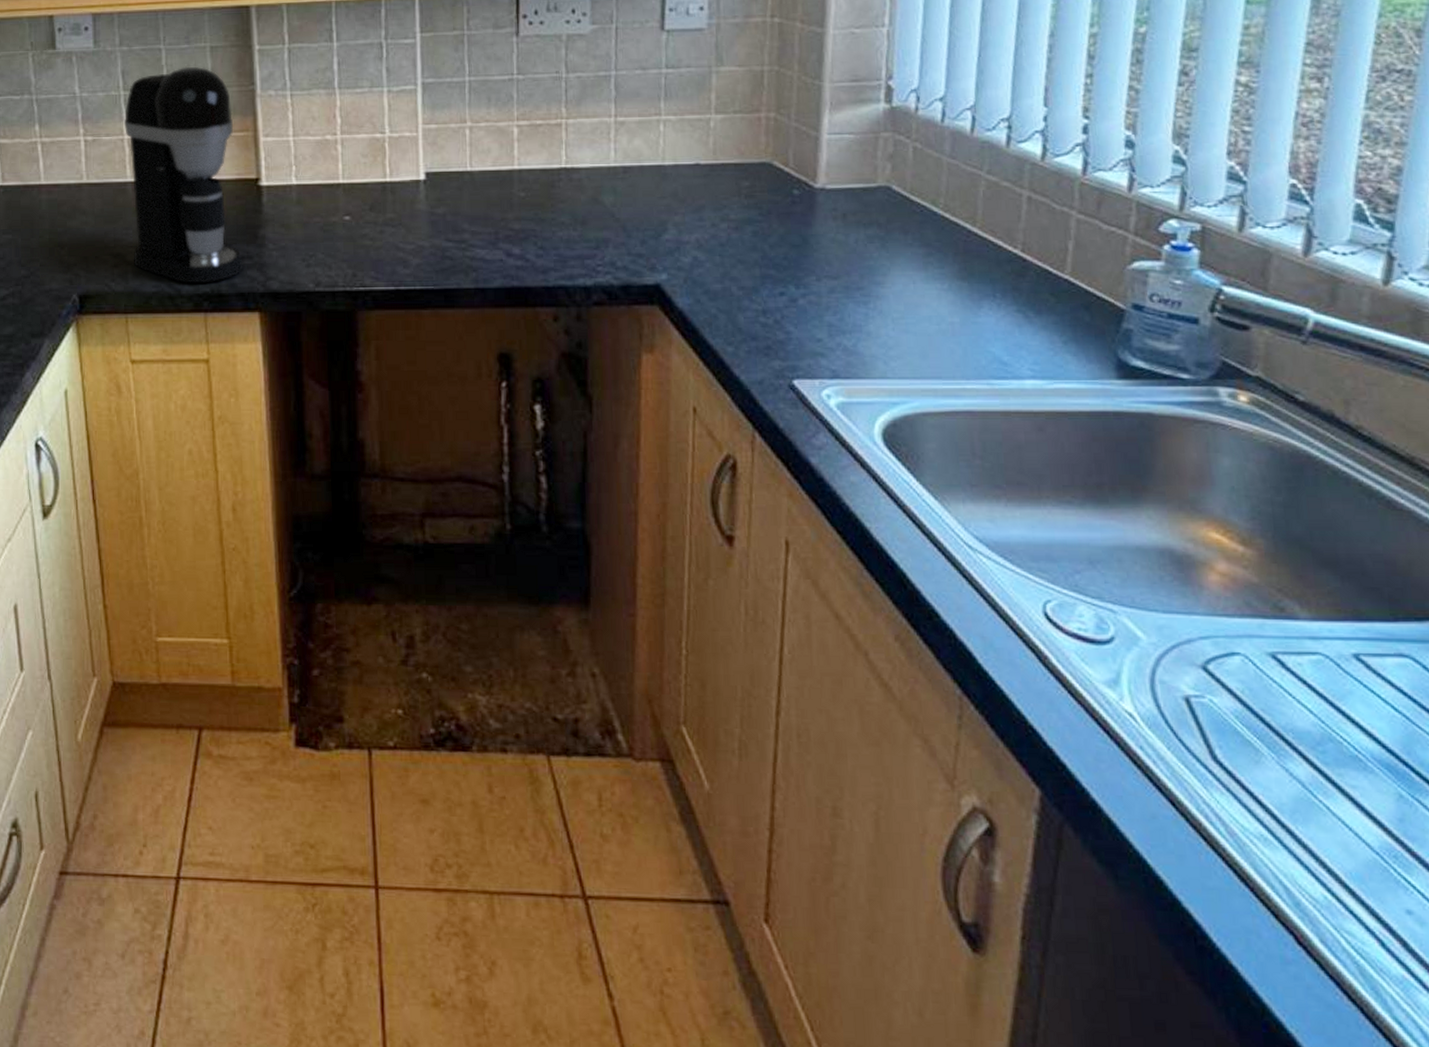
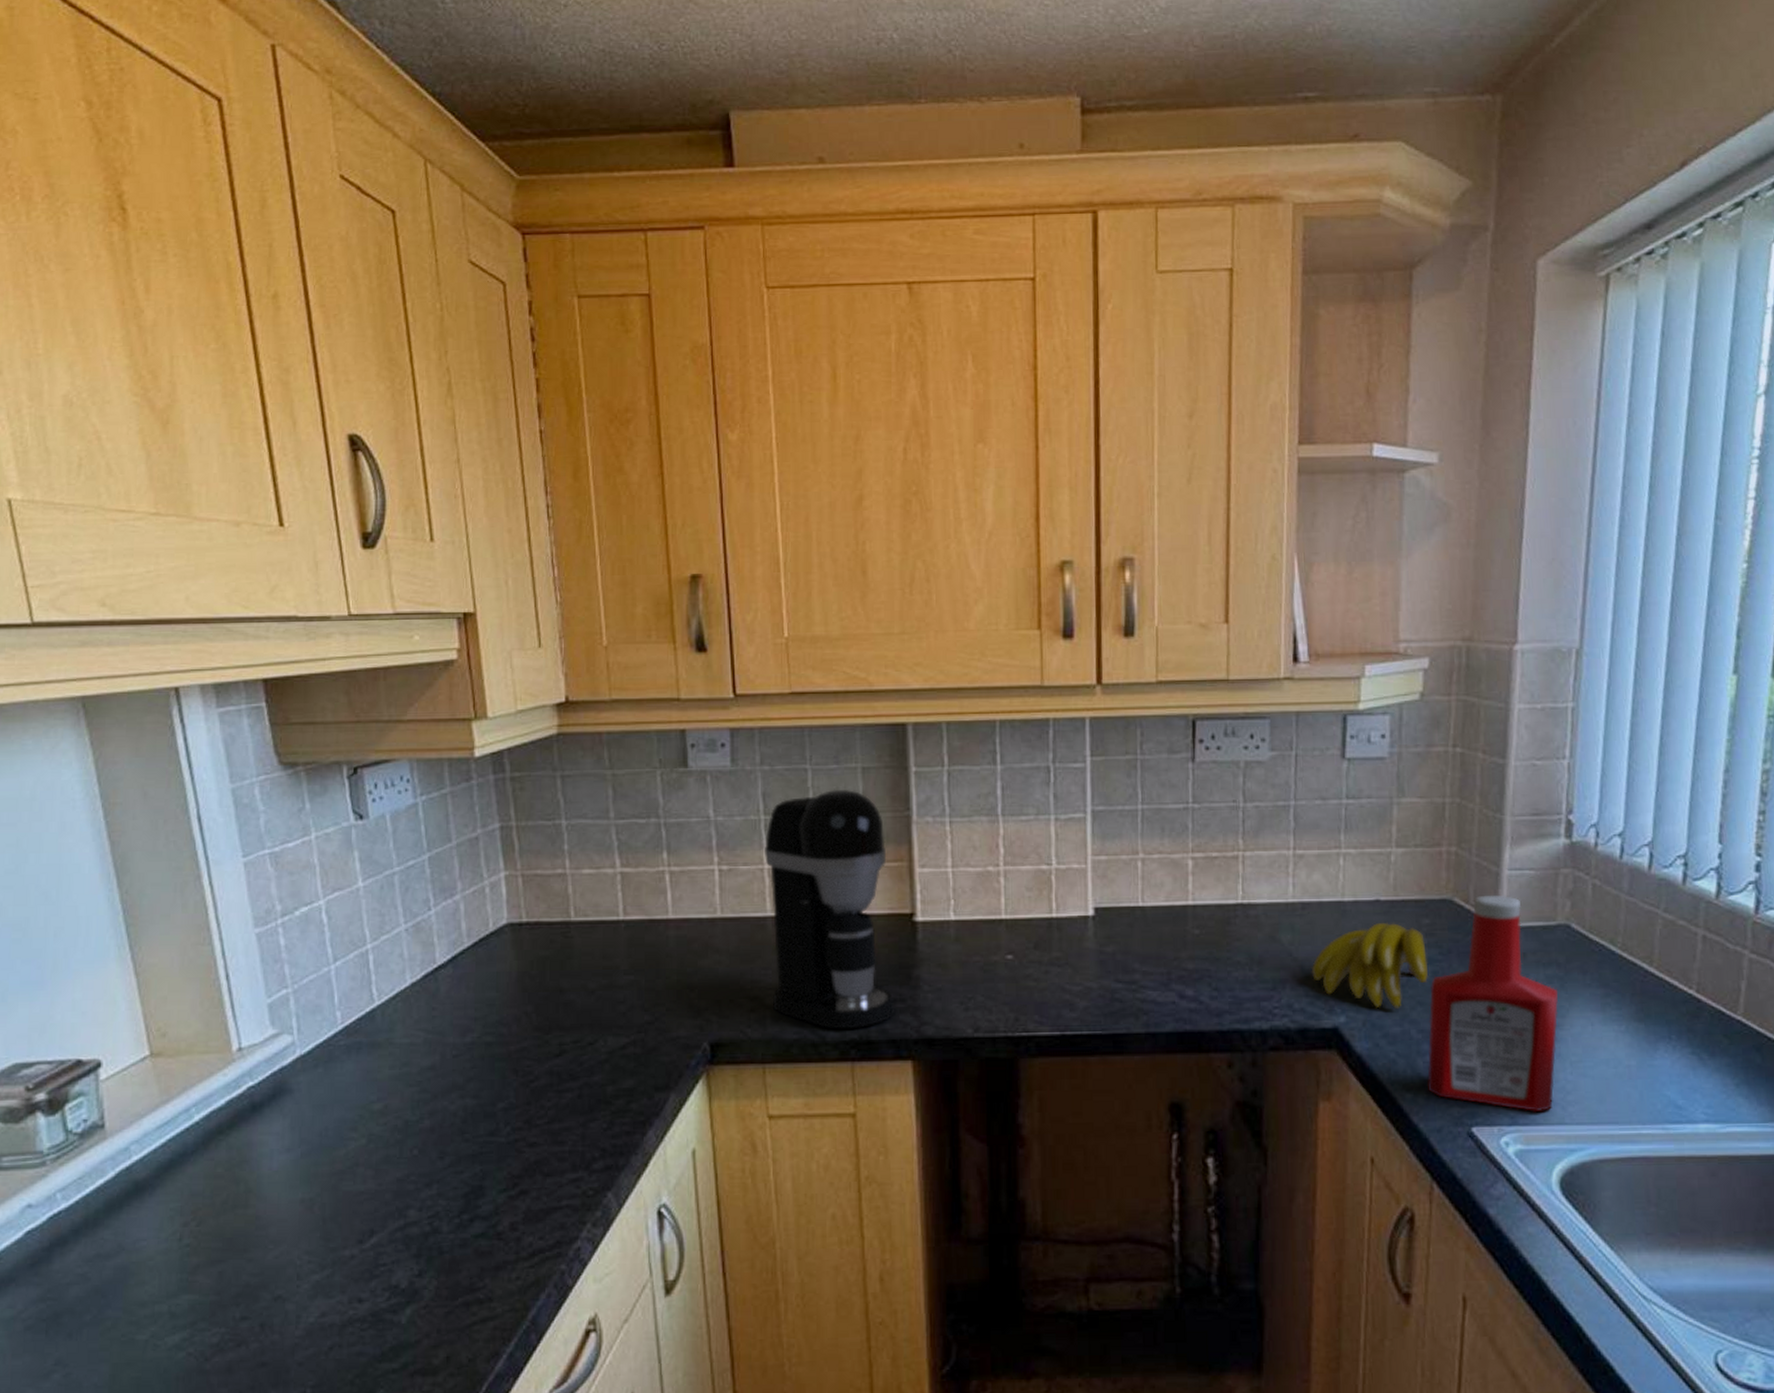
banana: none [633,184,749,267] -> present [1311,922,1429,1009]
ketchup bottle: none [748,158,879,367] -> present [1427,894,1558,1113]

